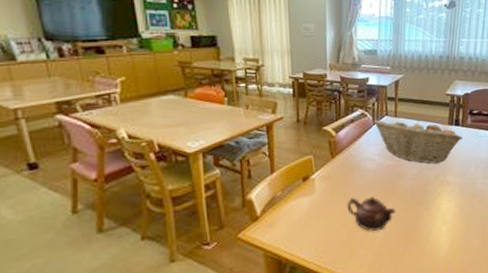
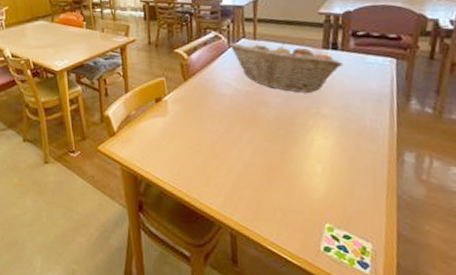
teapot: present [347,196,396,231] -> none [201,123,257,160]

